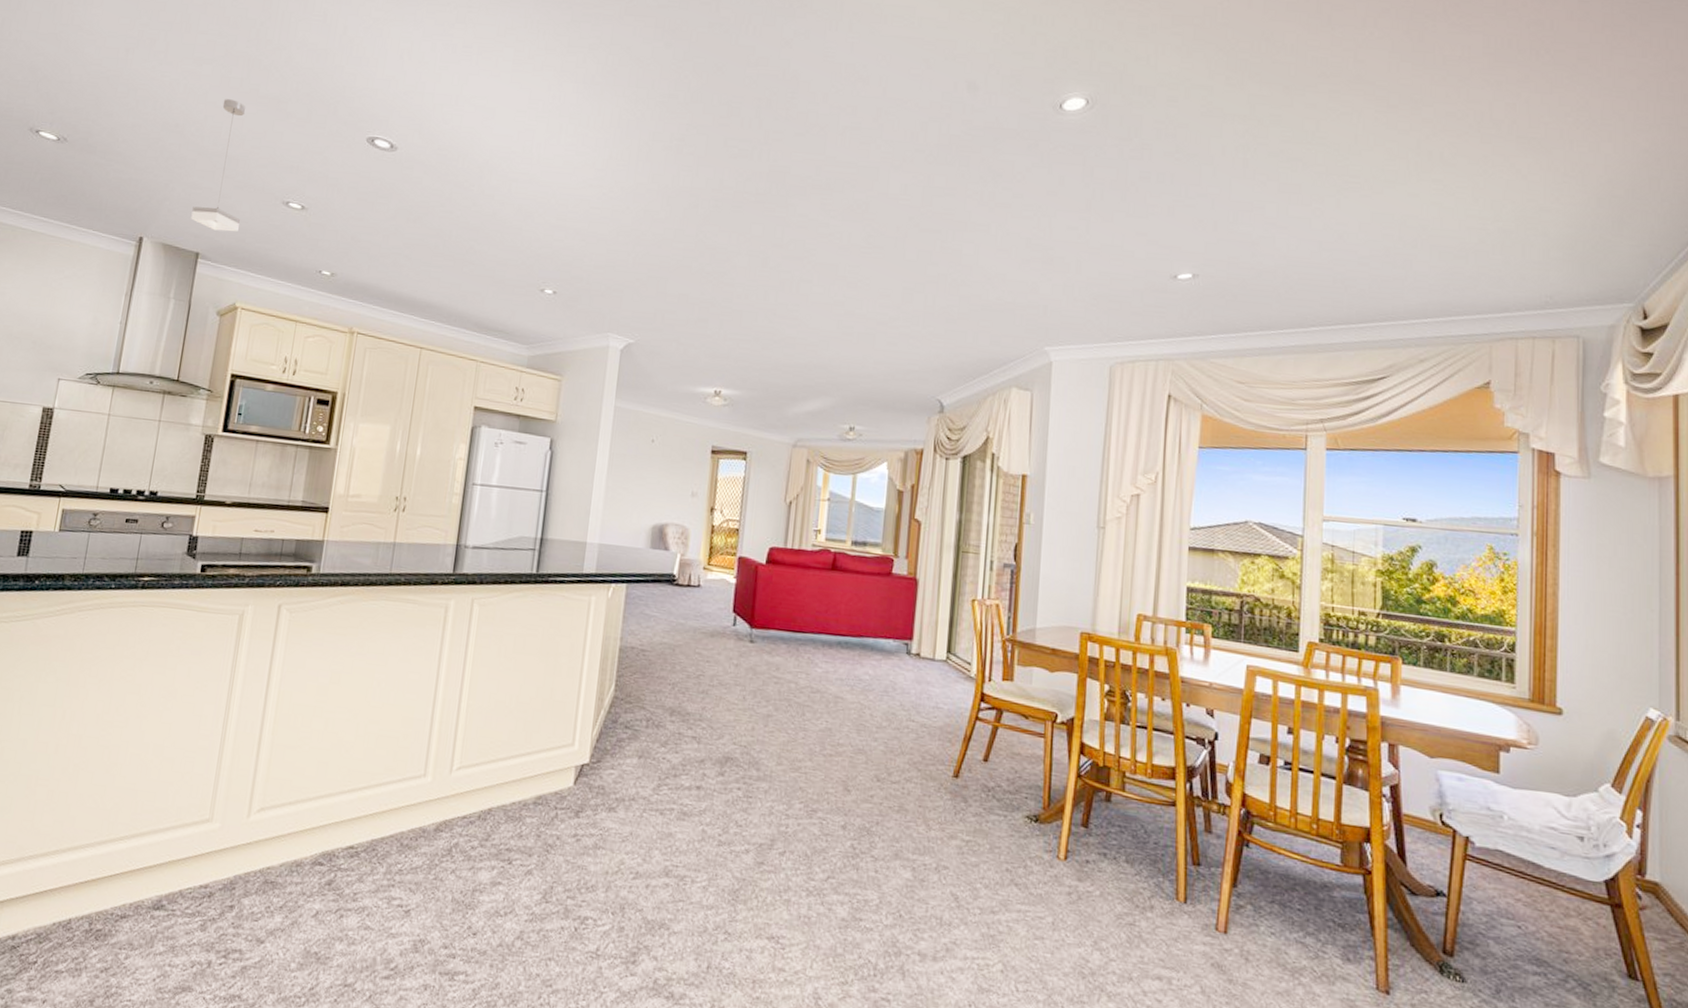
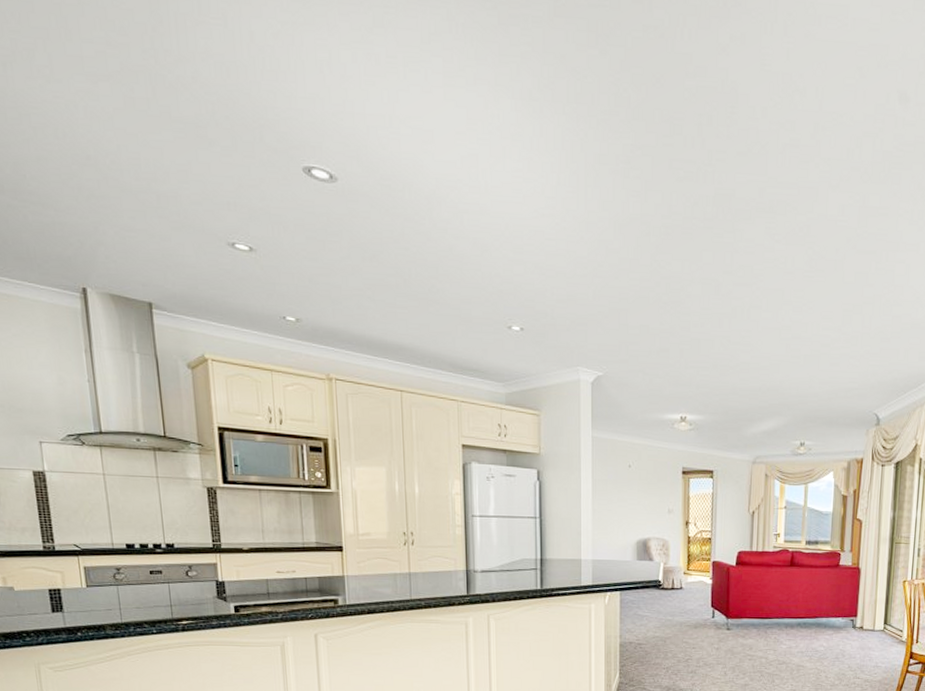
pendant lamp: present [191,99,245,232] -> none [131,124,188,279]

